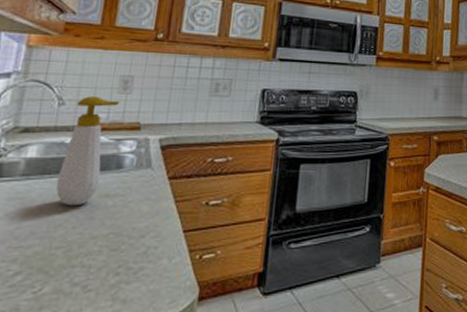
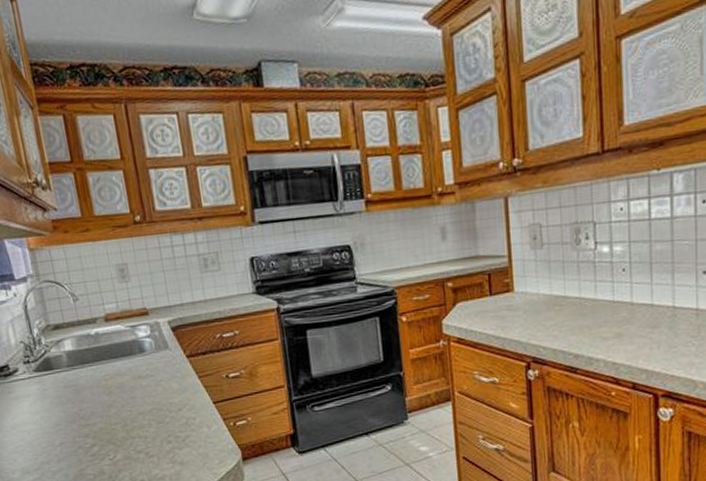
soap bottle: present [55,96,120,206] -> none [87,288,131,389]

